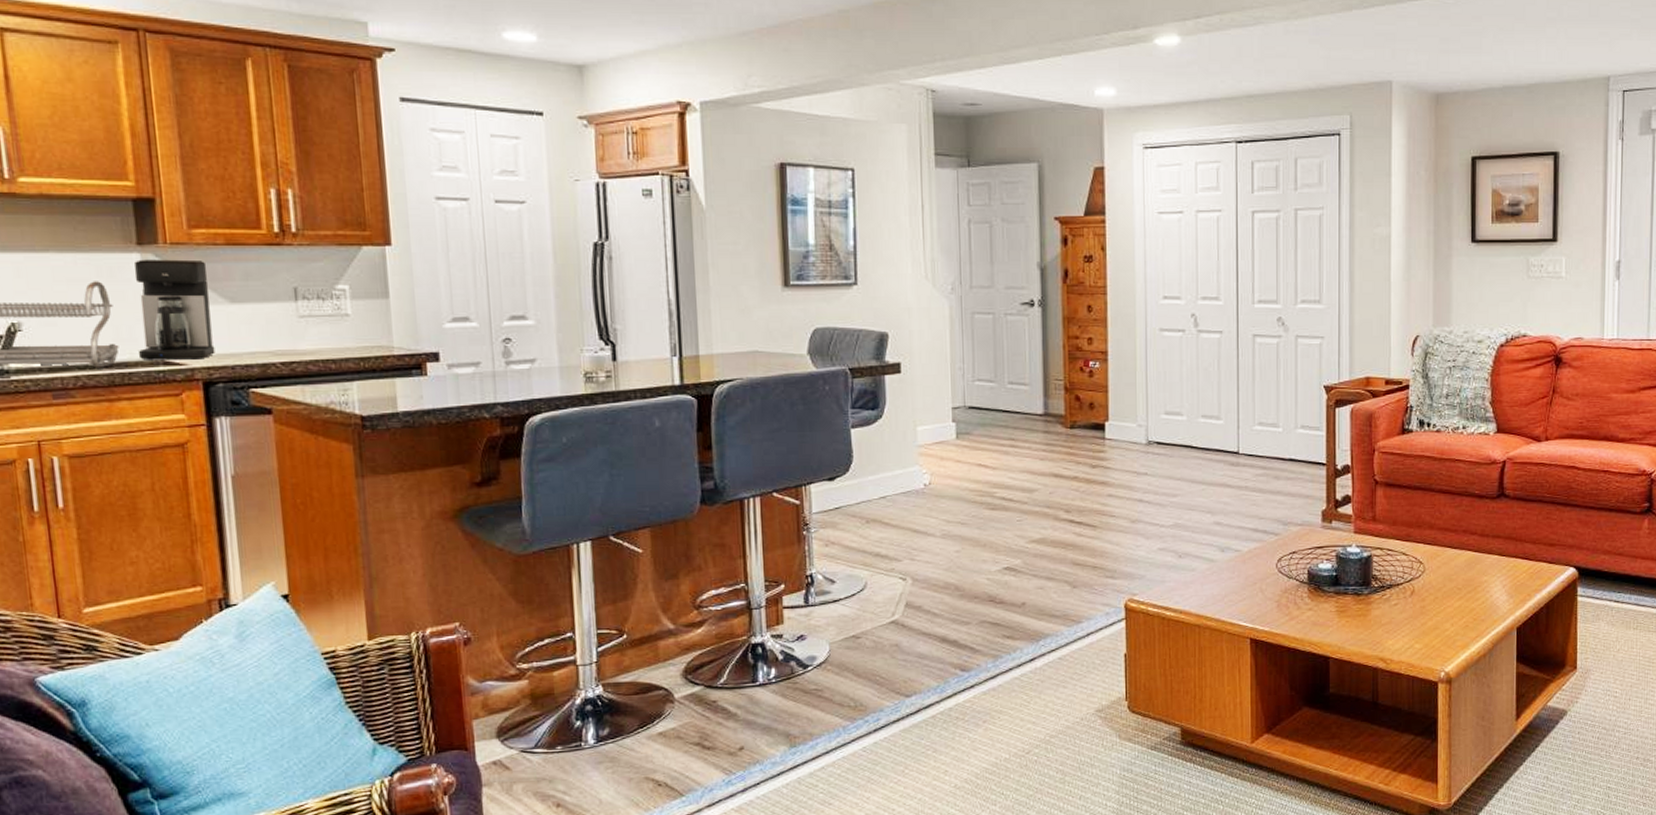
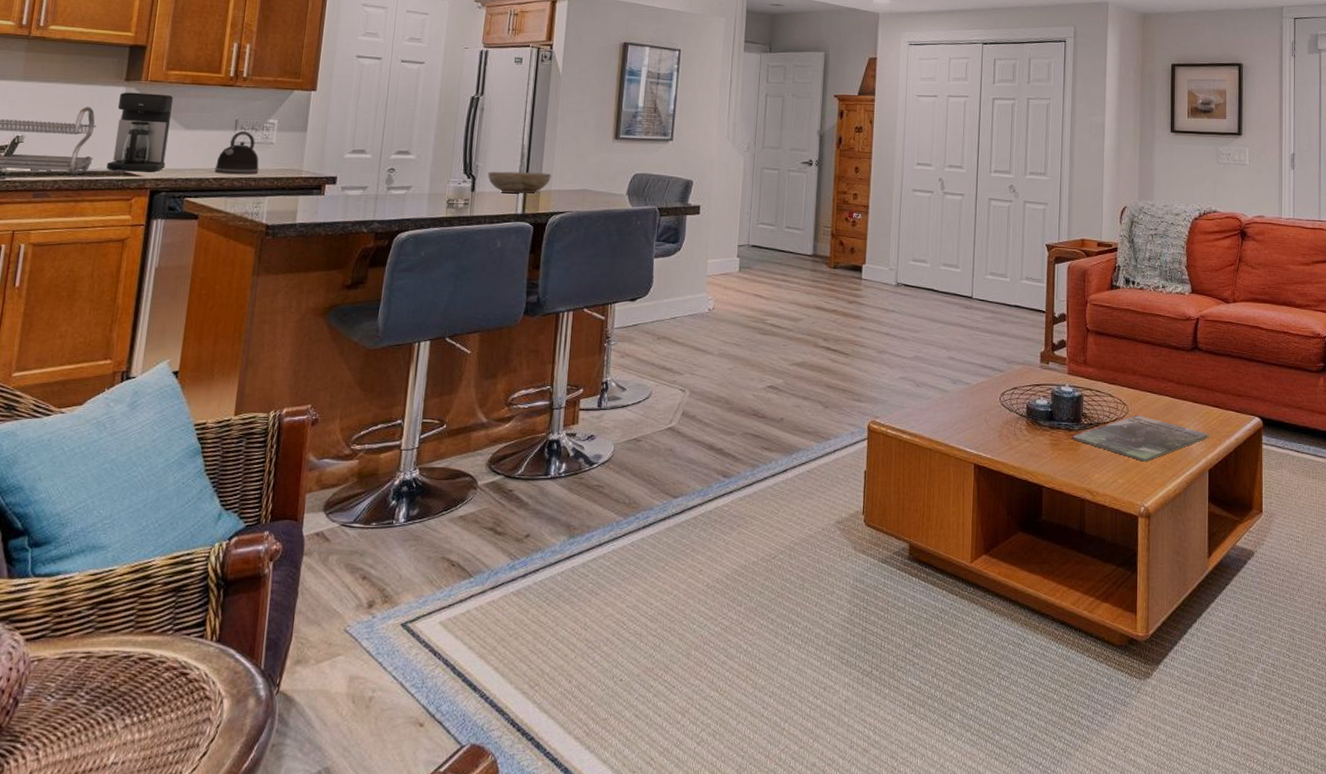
kettle: none [279,302,338,357] -> present [214,131,259,175]
bowl: none [630,333,711,361] -> present [487,171,551,194]
magazine: none [1360,573,1517,624] -> present [1071,414,1209,462]

